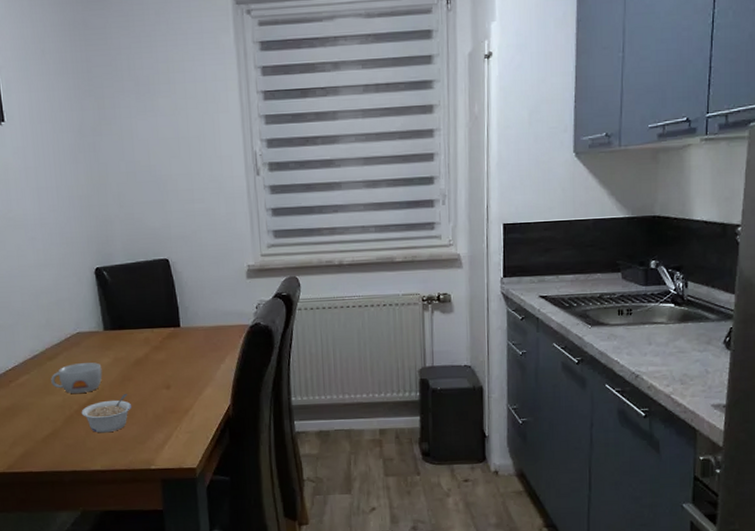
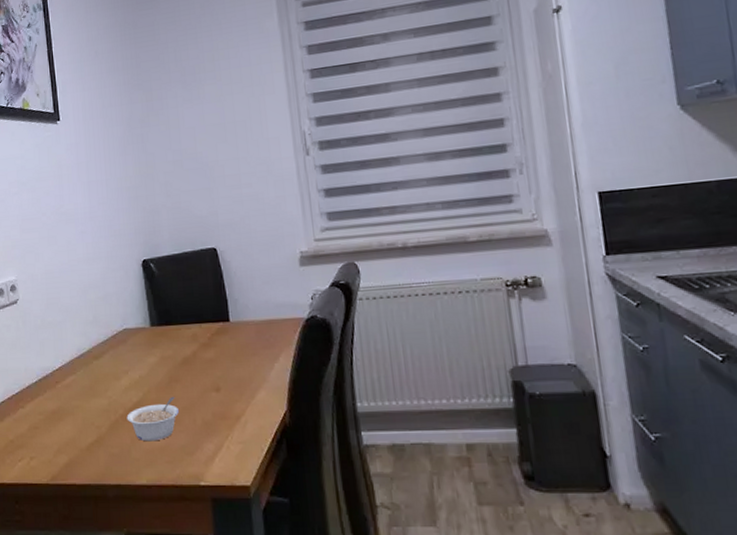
bowl: present [51,362,103,393] -> none [97,361,149,396]

